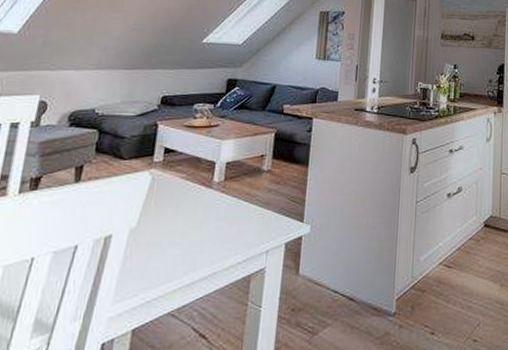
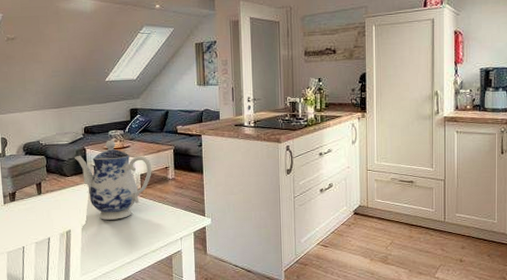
teapot: none [139,115,244,222] -> present [74,139,152,220]

